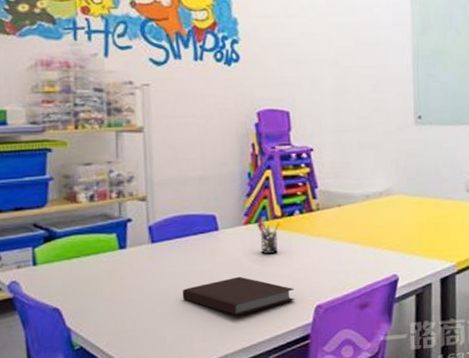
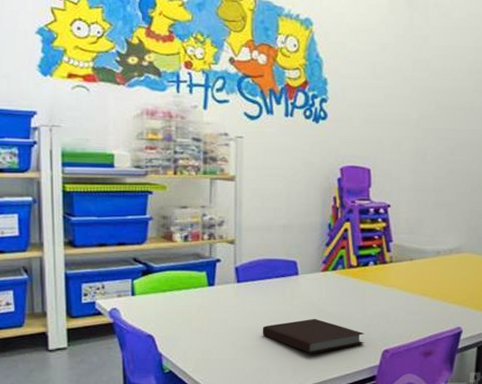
pen holder: present [257,219,280,254] -> none [334,267,355,300]

